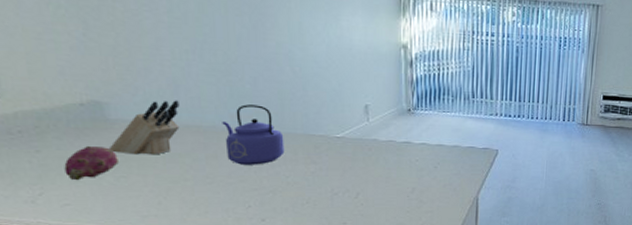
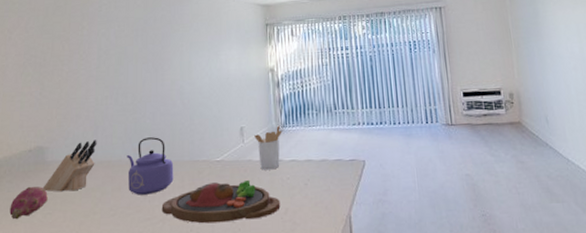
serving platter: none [271,158,407,197] -> present [161,179,281,224]
utensil holder: none [381,107,413,151] -> present [254,125,282,170]

